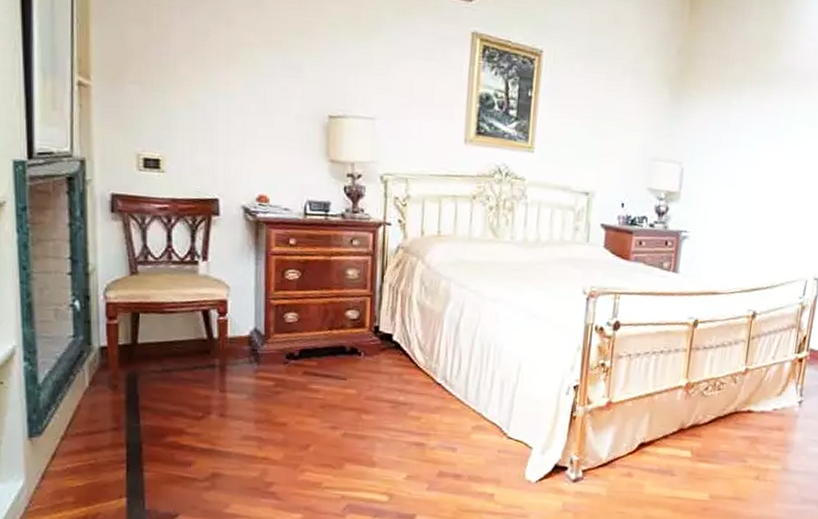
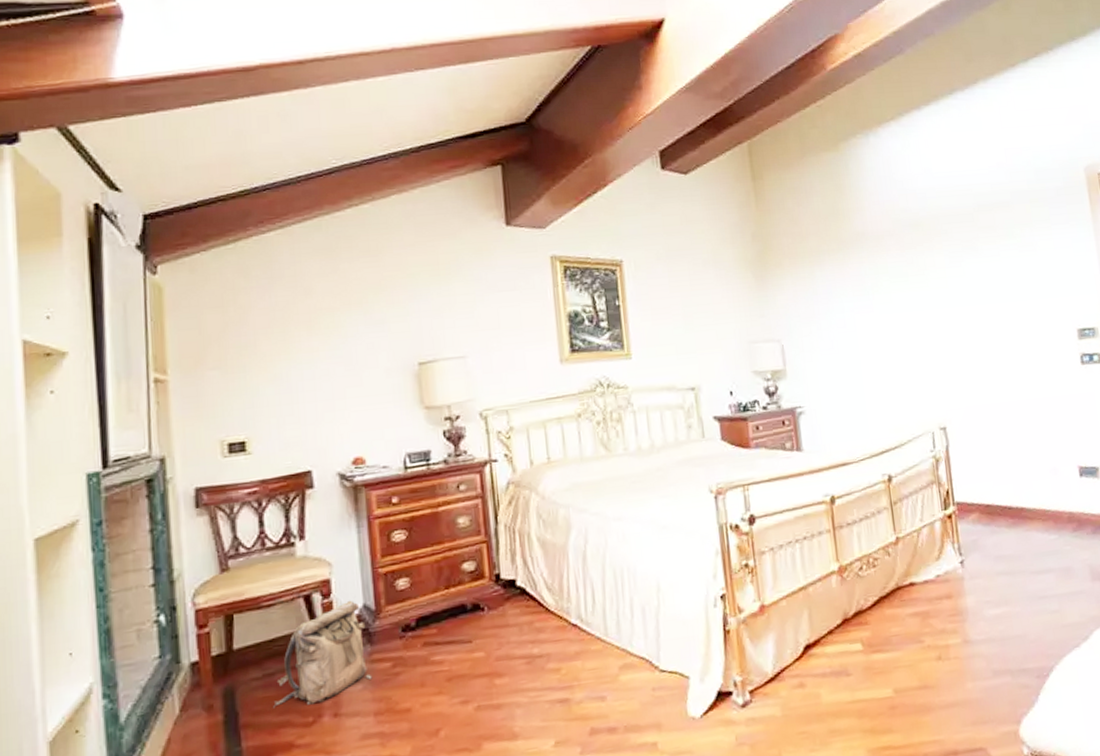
backpack: none [169,322,256,402] -> present [273,600,373,709]

